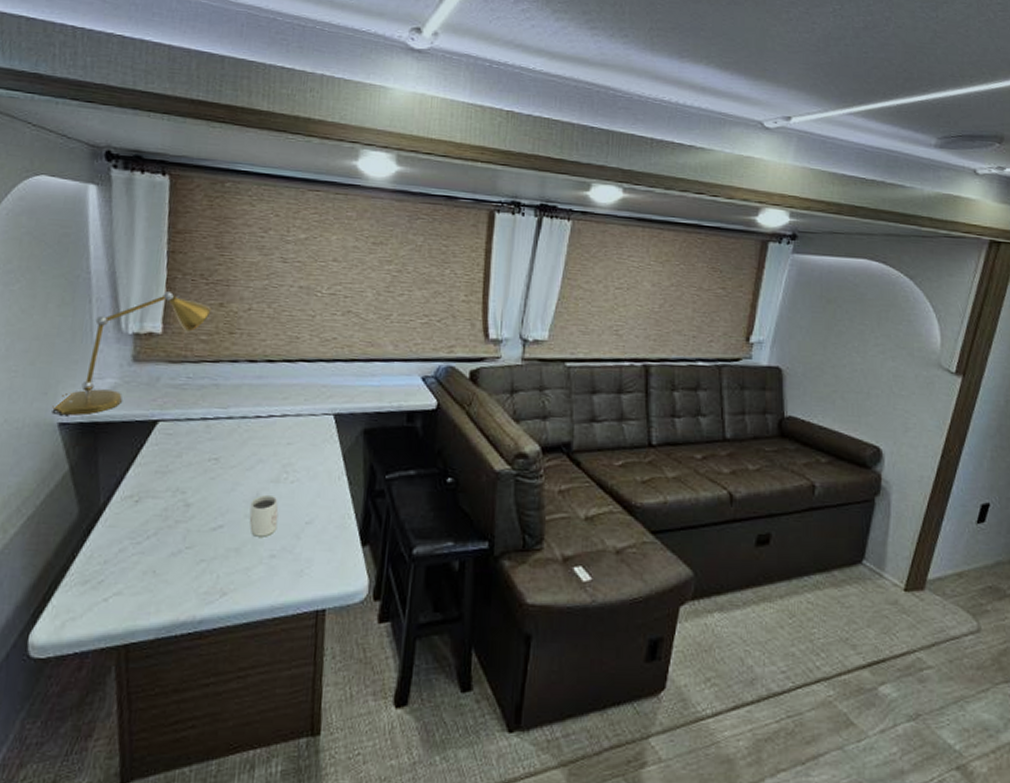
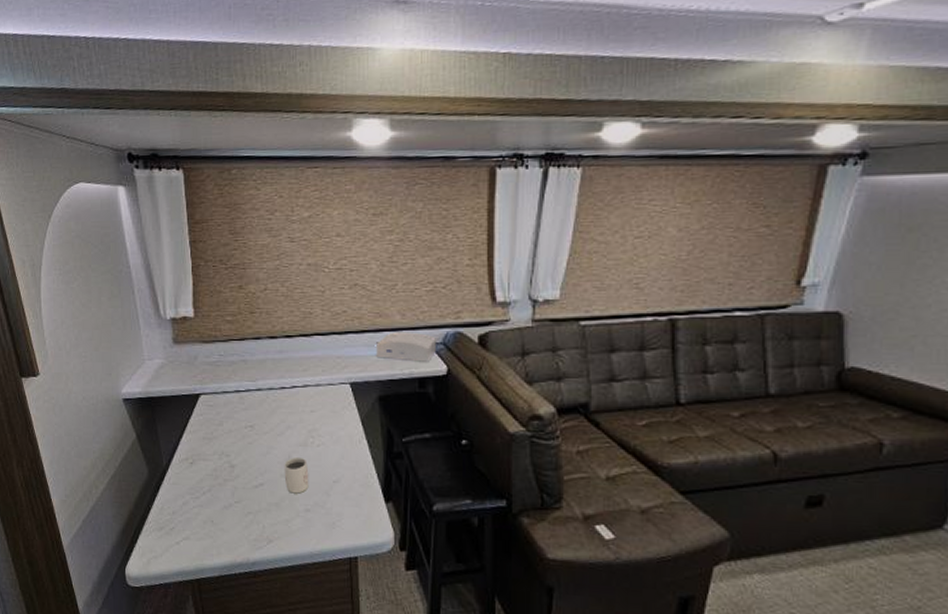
desk lamp: present [51,291,211,416] -> none [117,279,232,393]
tissue dispenser: none [364,362,428,395] -> present [376,332,436,362]

